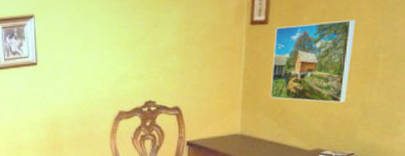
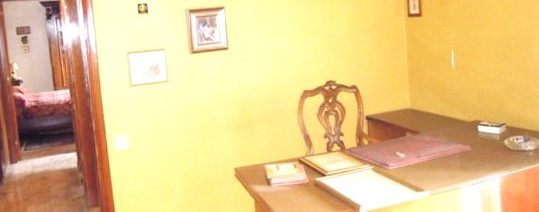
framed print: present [269,20,356,103] -> none [428,14,492,81]

